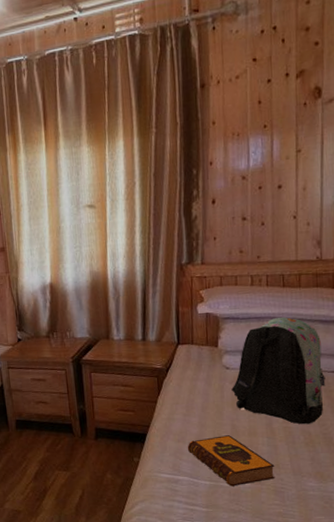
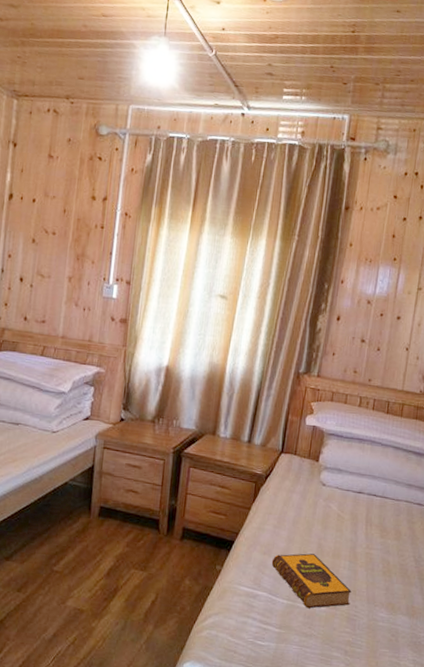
backpack: present [232,317,326,425] -> none [324,442,412,553]

